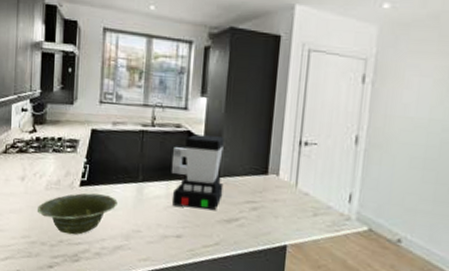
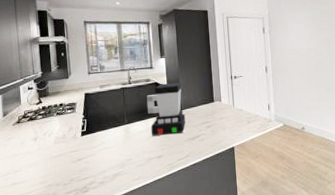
dish: present [38,192,118,235] -> none [50,138,112,174]

